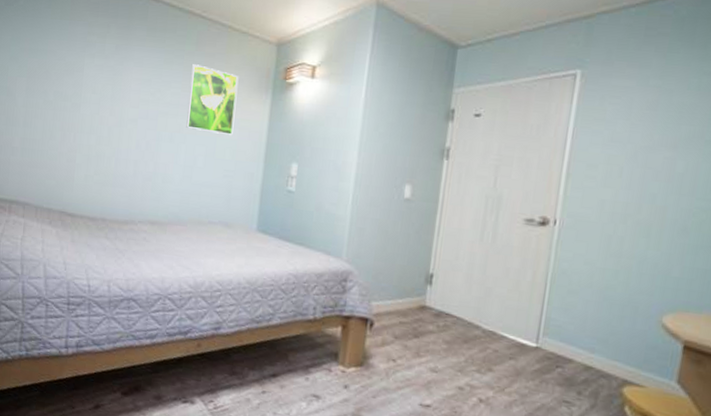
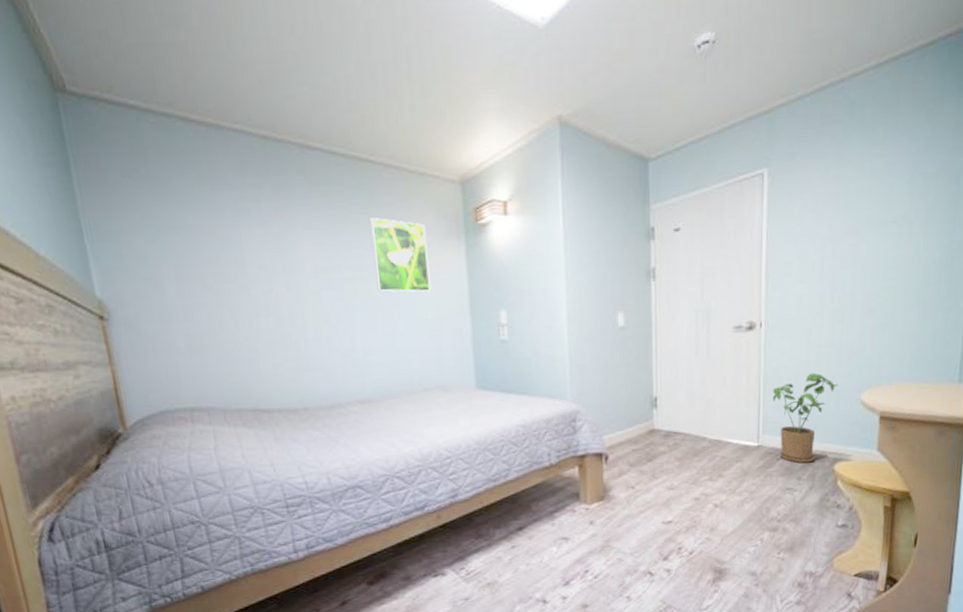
house plant: none [558,282,637,379] -> present [772,373,838,463]

